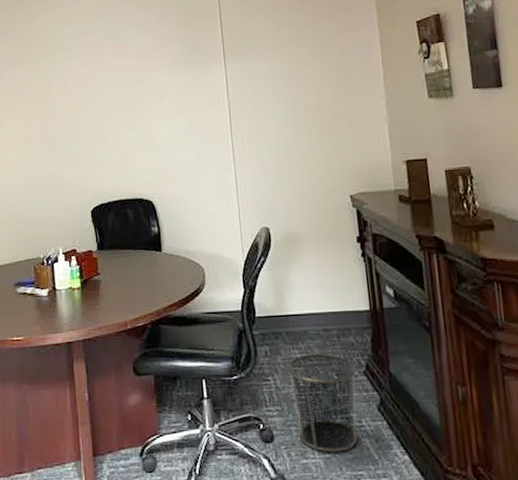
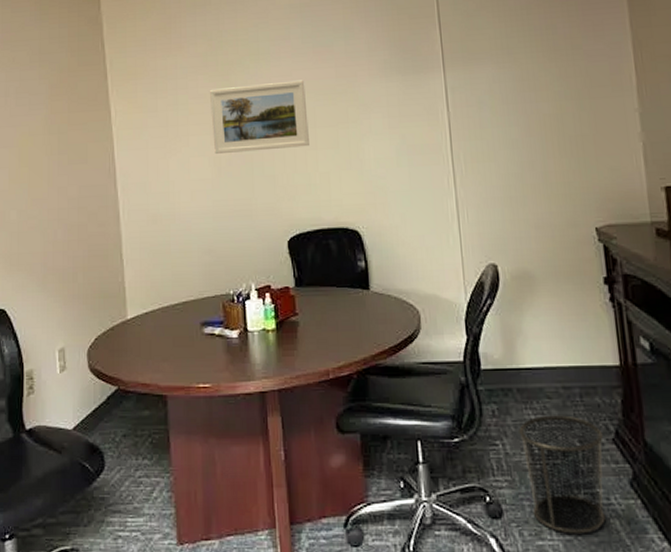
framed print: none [22,70,110,135] -> present [210,80,309,154]

